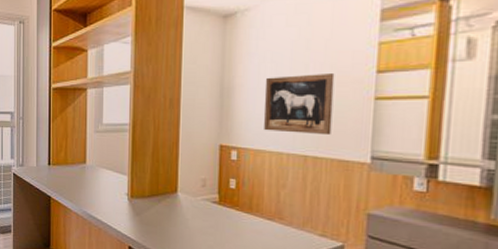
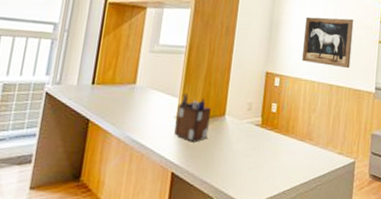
desk organizer: none [127,171,162,219] -> present [174,93,211,142]

